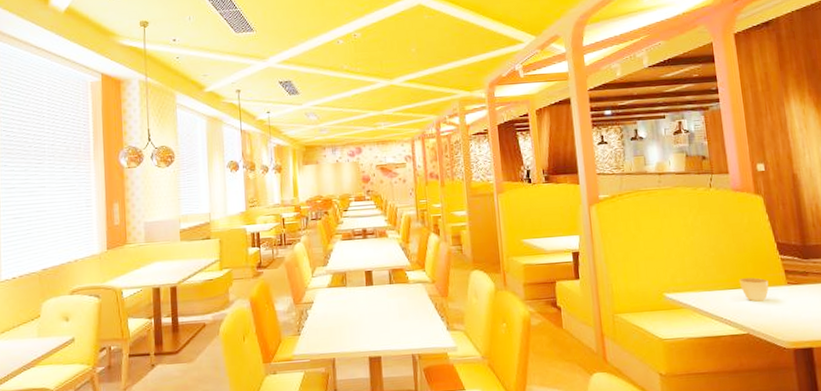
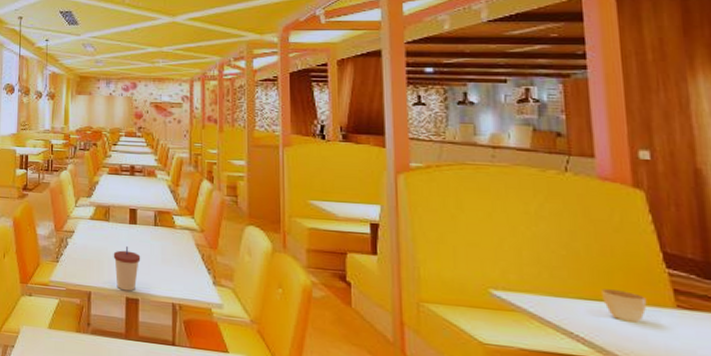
cup: none [353,308,380,351] -> present [113,247,141,292]

